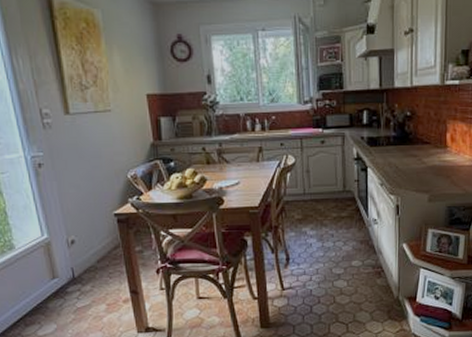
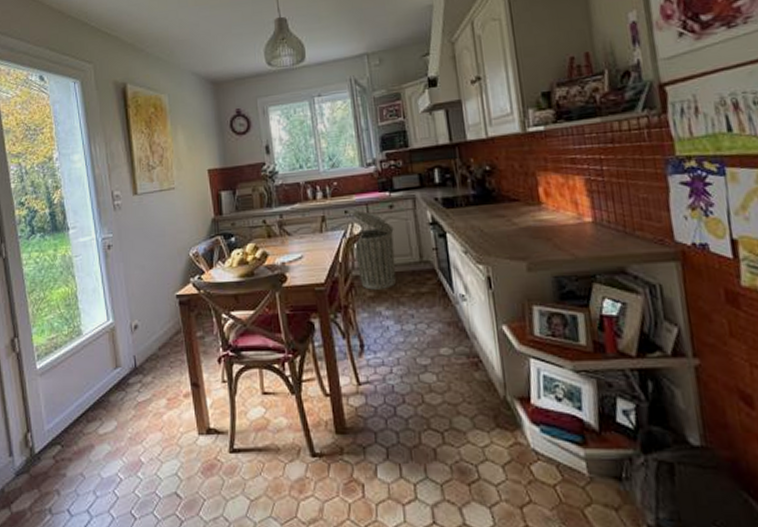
trash can: none [286,144,323,213] -> present [352,210,397,290]

